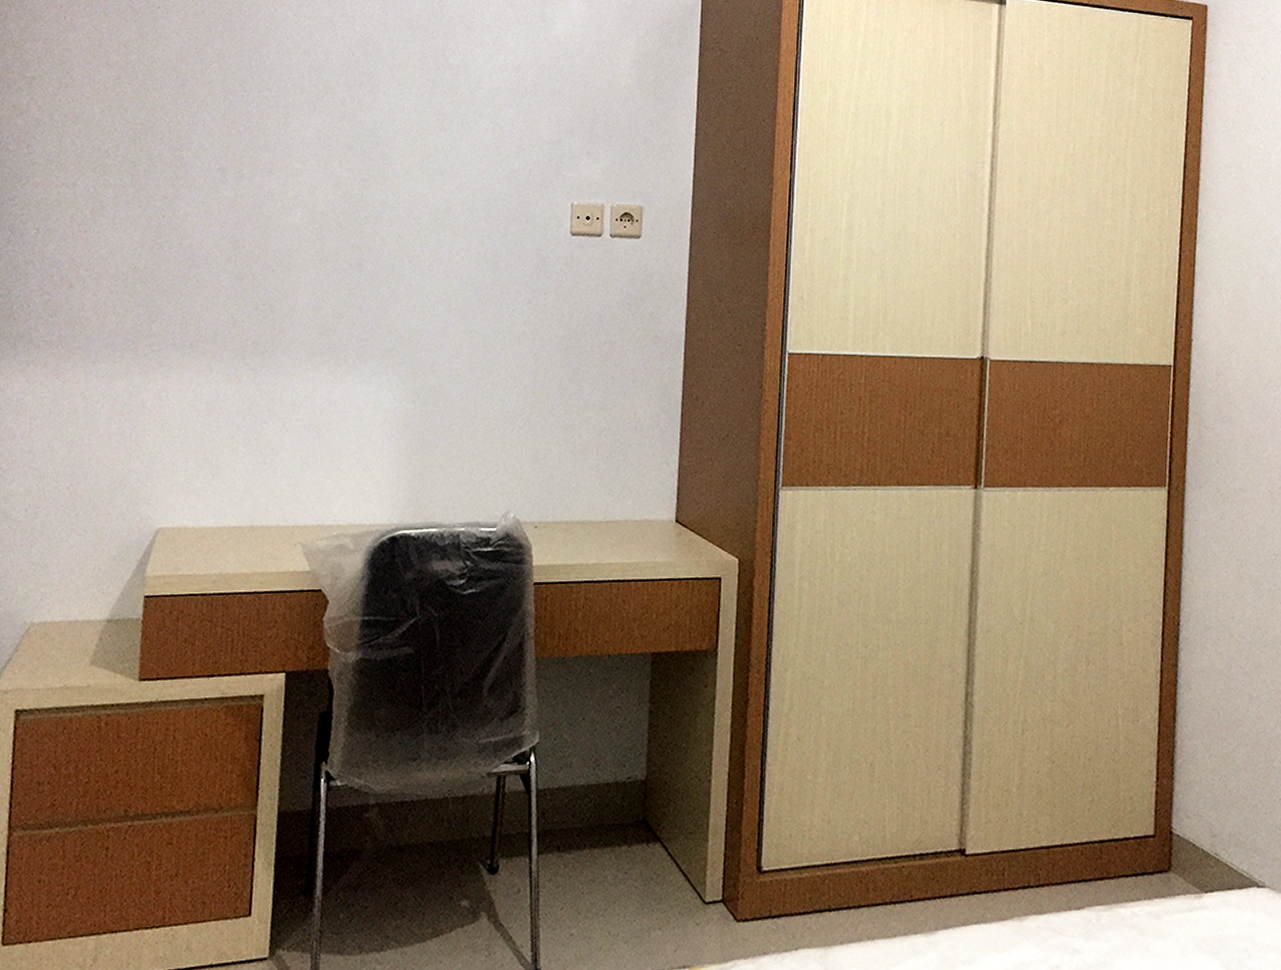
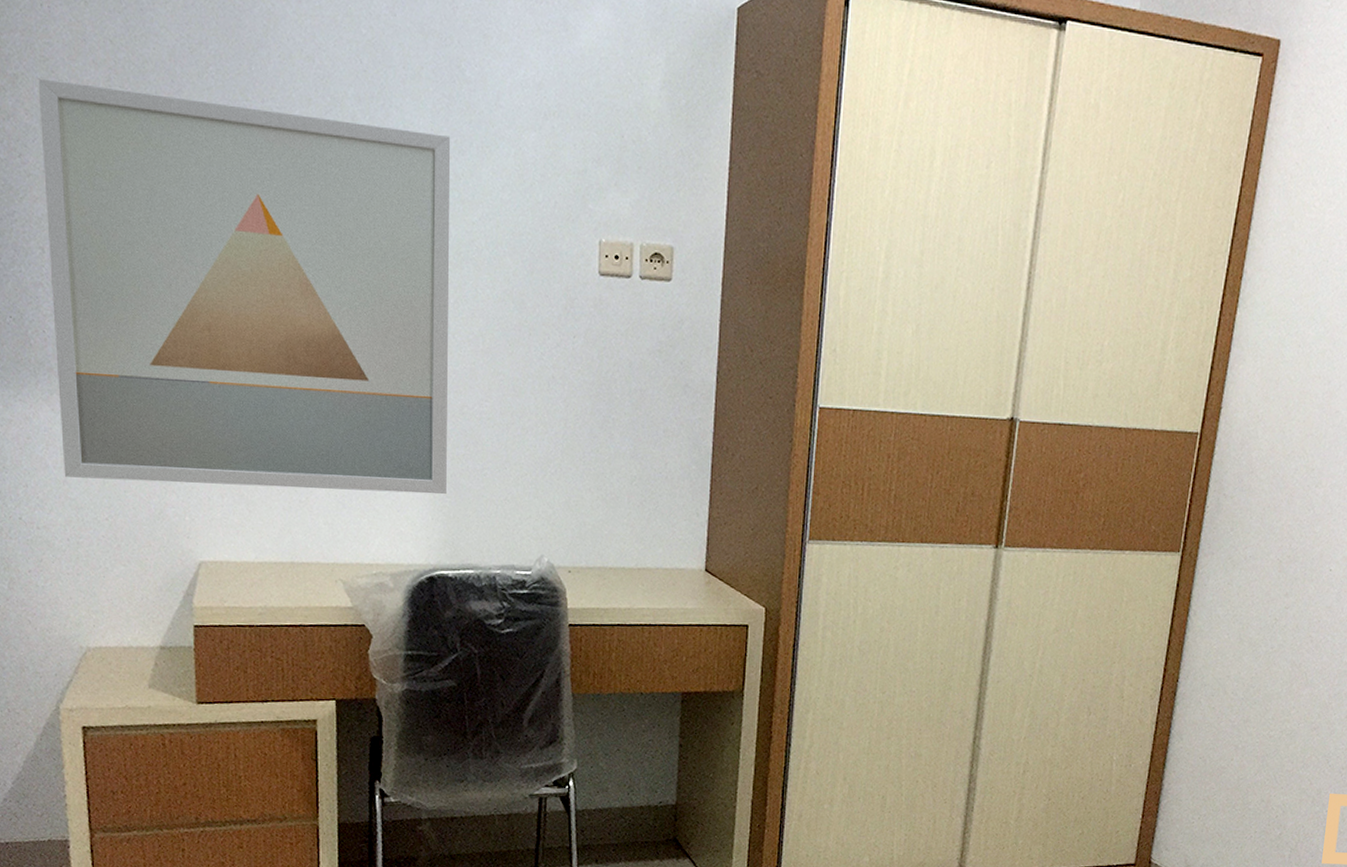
wall art: none [30,79,433,452] -> present [38,78,451,495]

